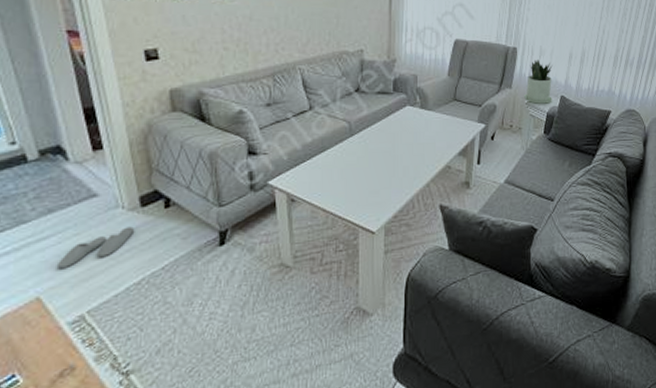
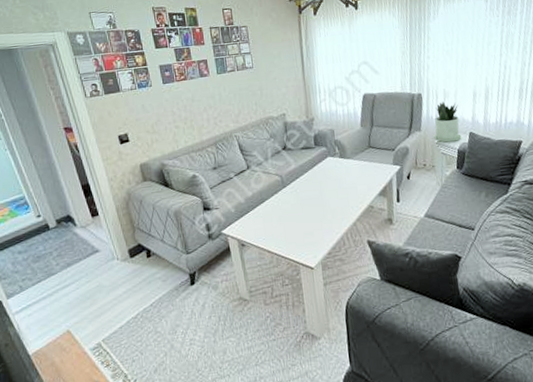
slippers: present [56,226,134,269] -> none [77,273,127,309]

